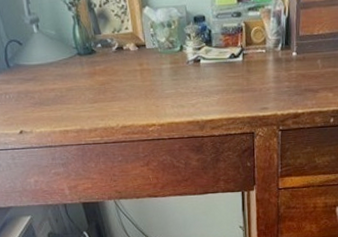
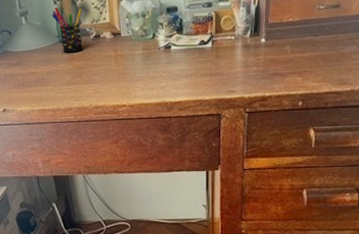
pen holder: none [67,13,106,67] -> present [52,7,84,53]

